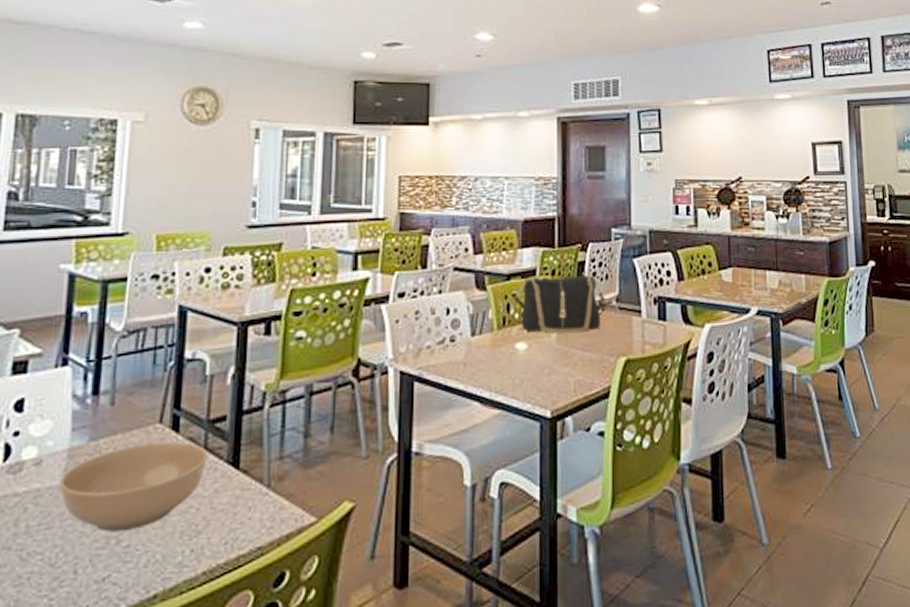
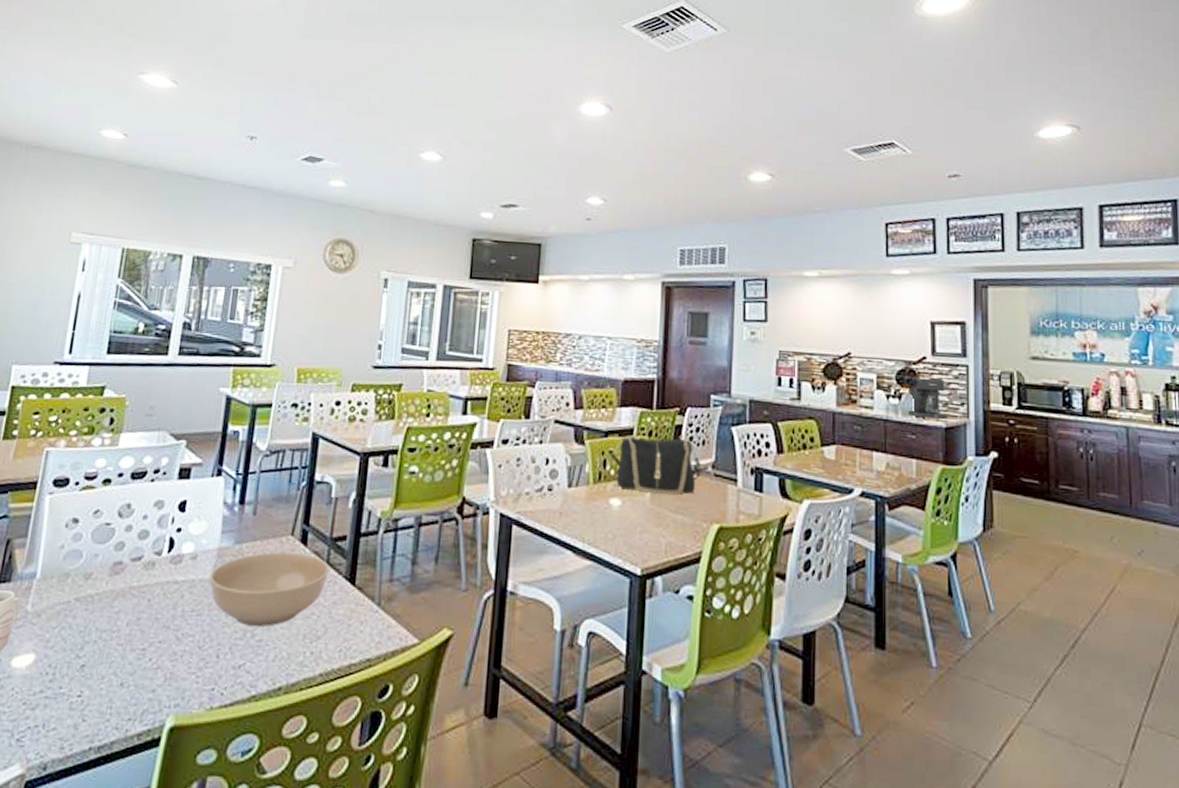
coffee maker: none [795,196,831,234] -> present [907,377,948,419]

